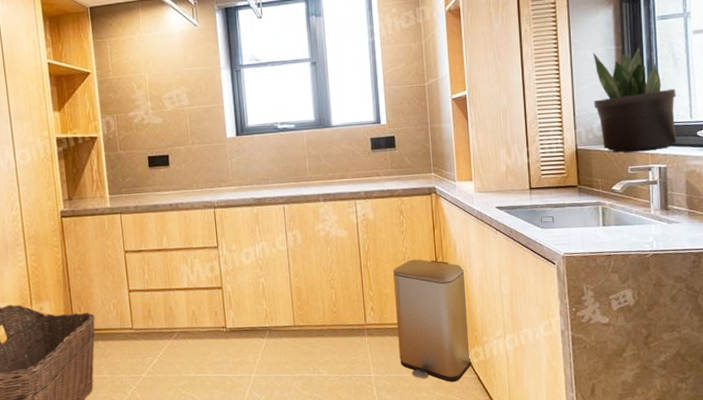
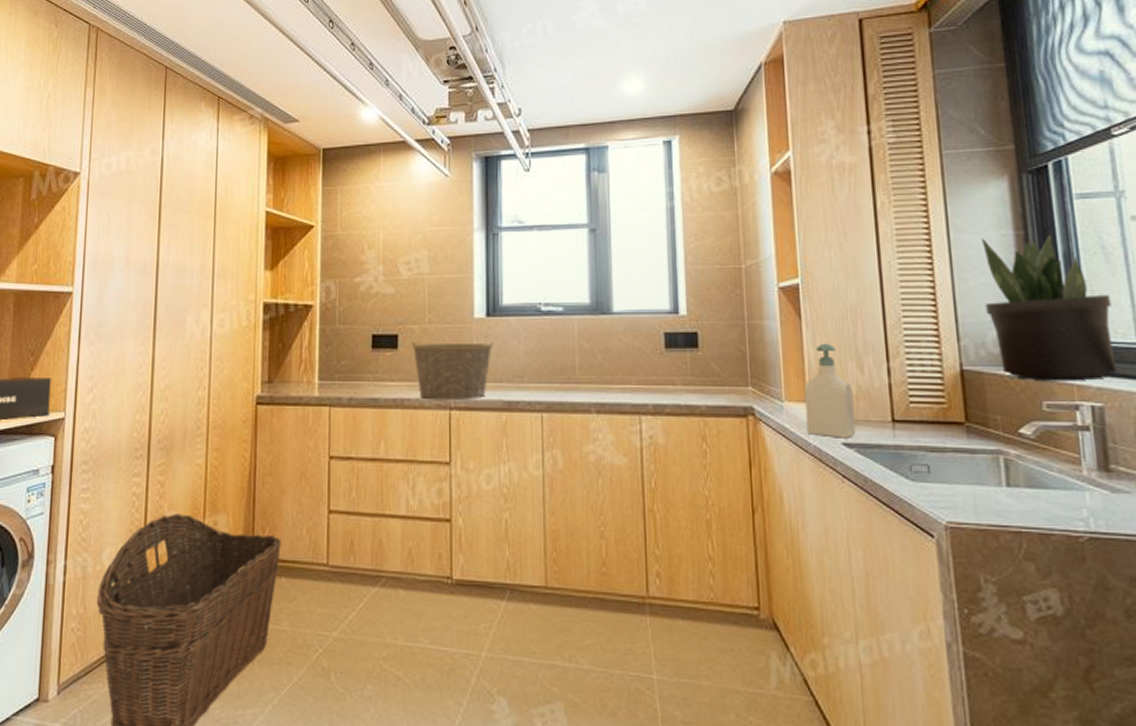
basket: none [179,155,243,203] -> present [411,342,493,402]
pedal bin: present [392,259,473,382] -> none [689,508,807,703]
soap bottle: none [470,137,505,204] -> present [804,343,856,438]

